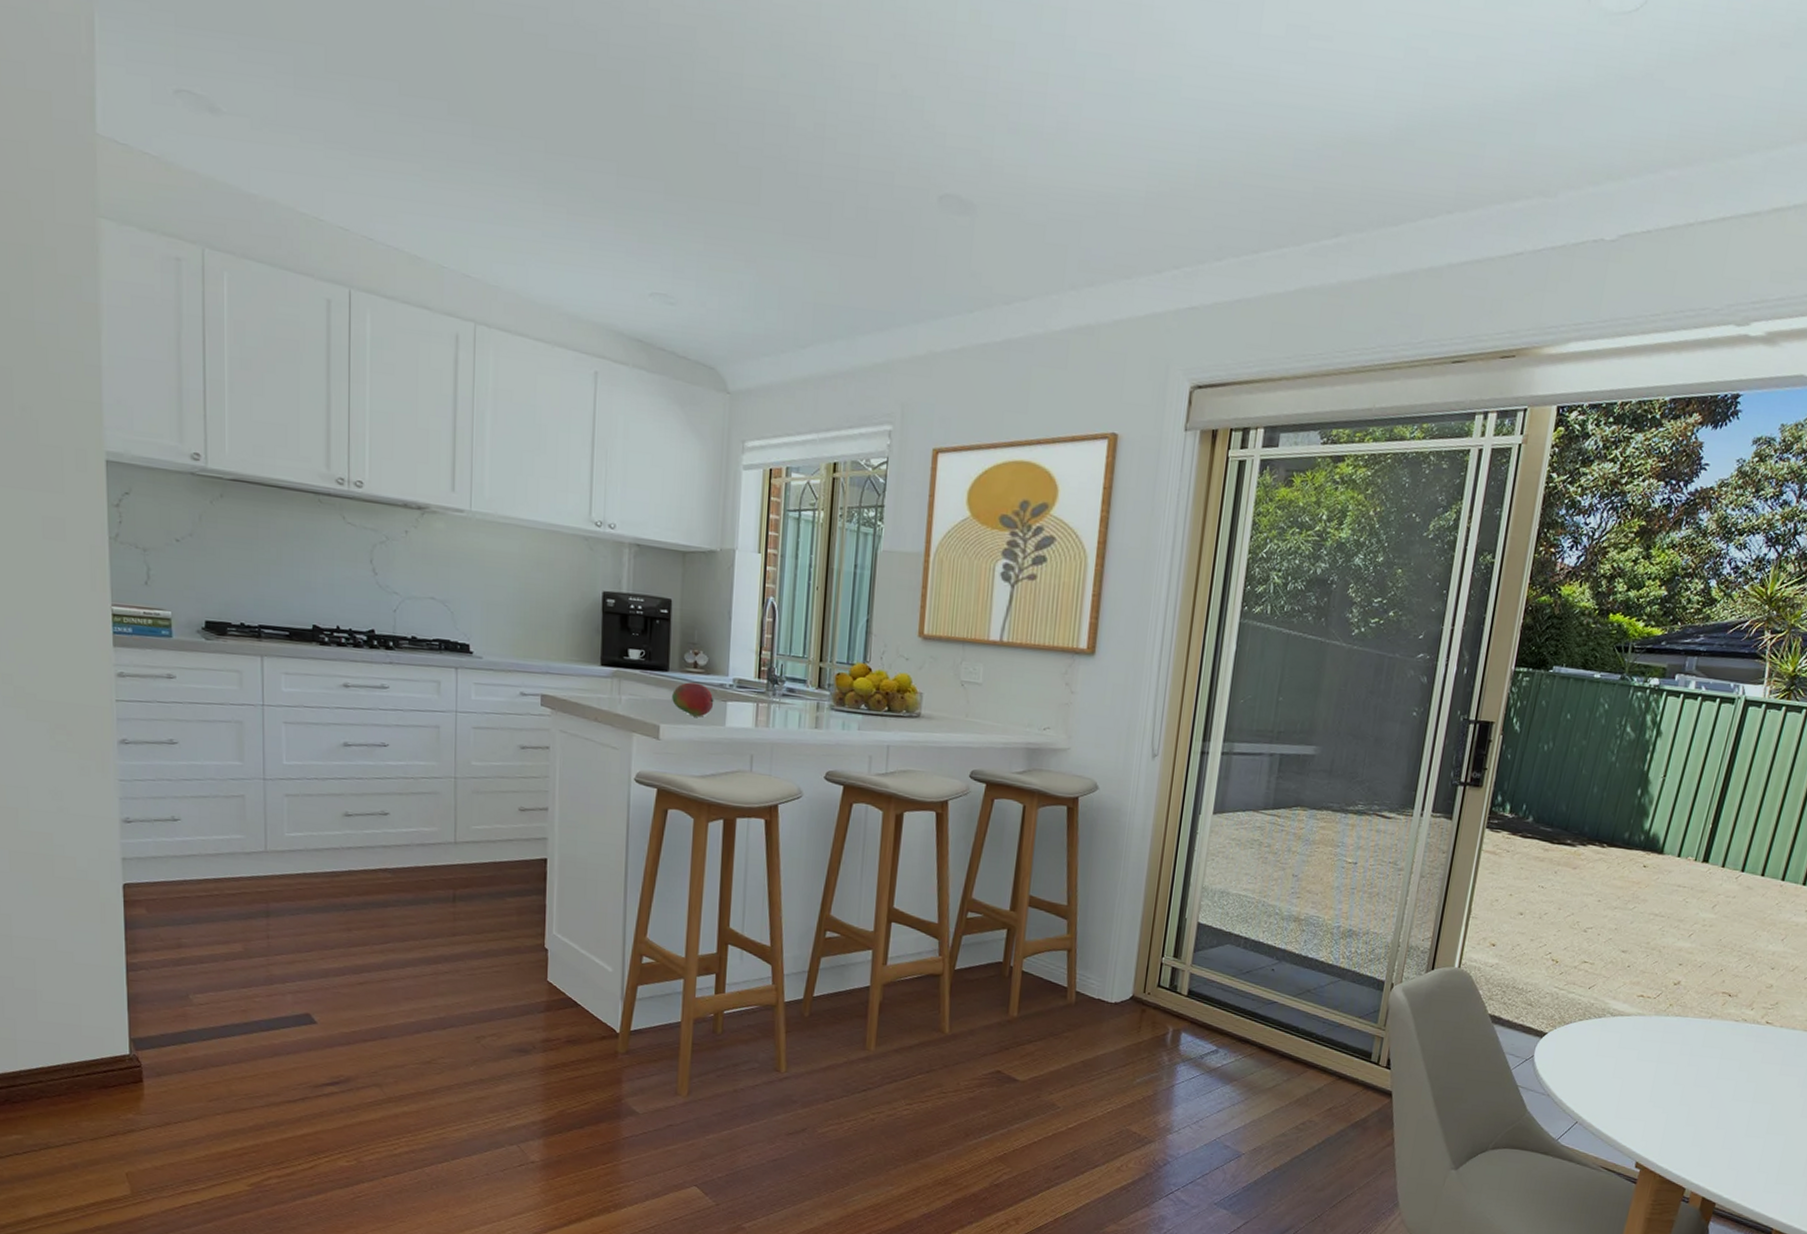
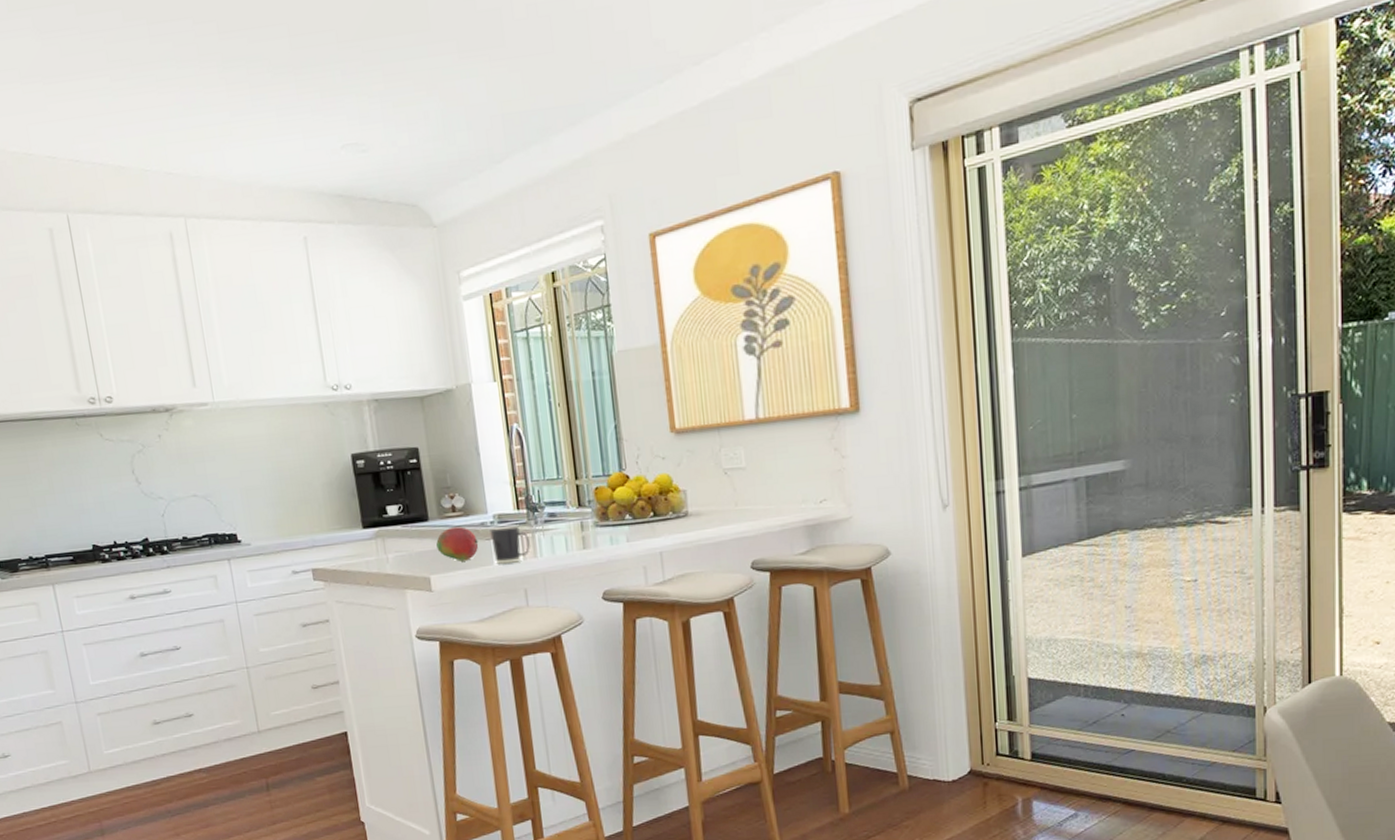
mug: none [727,691,765,729] -> present [489,526,530,565]

